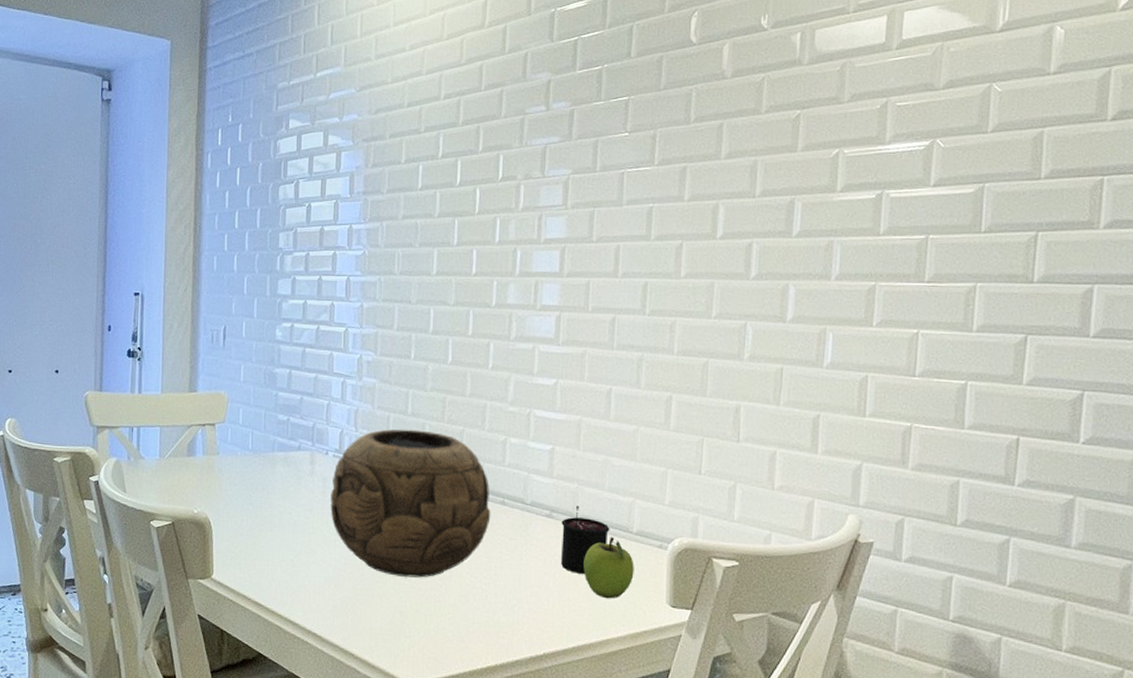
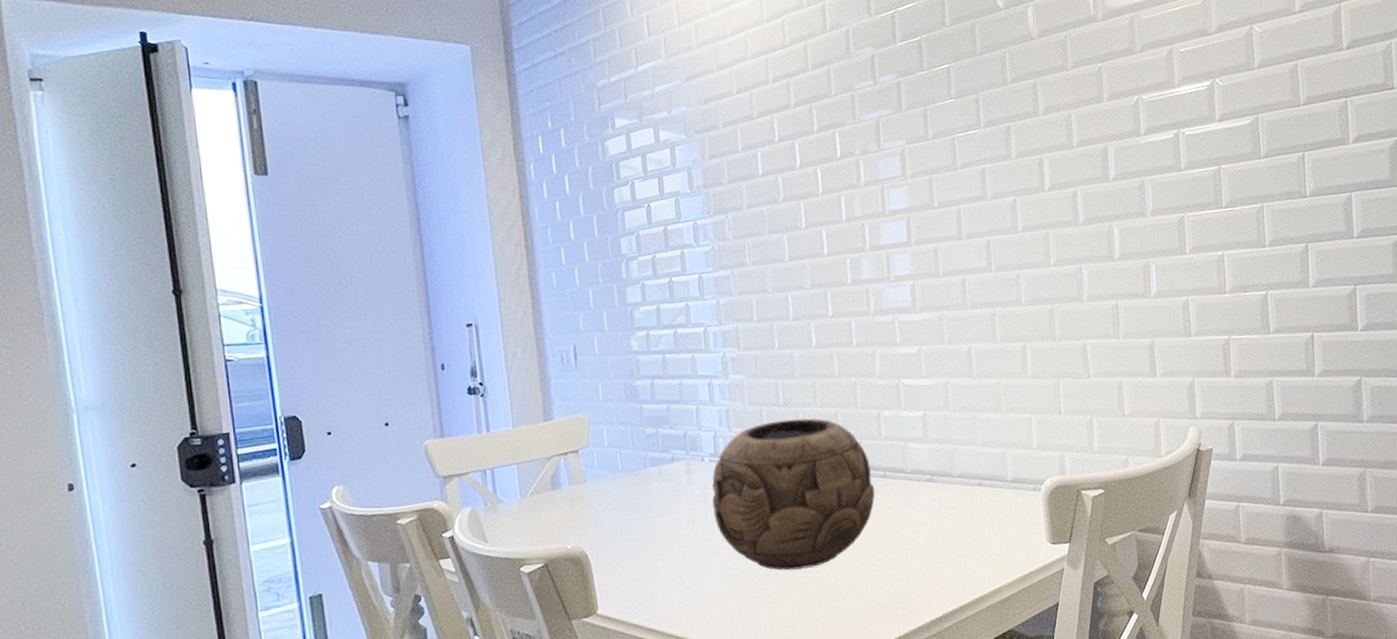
candle: present [561,506,610,575] -> none [942,465,988,531]
fruit: present [583,537,634,599] -> none [967,488,1015,549]

